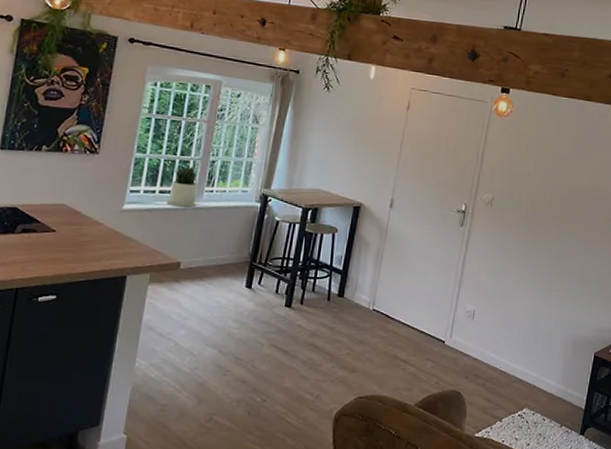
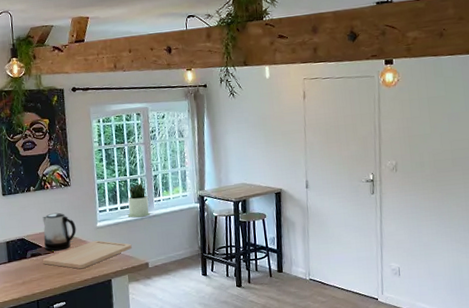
cutting board: none [36,225,164,258] -> present [42,240,132,269]
kettle: none [43,182,94,231] -> present [42,212,76,252]

